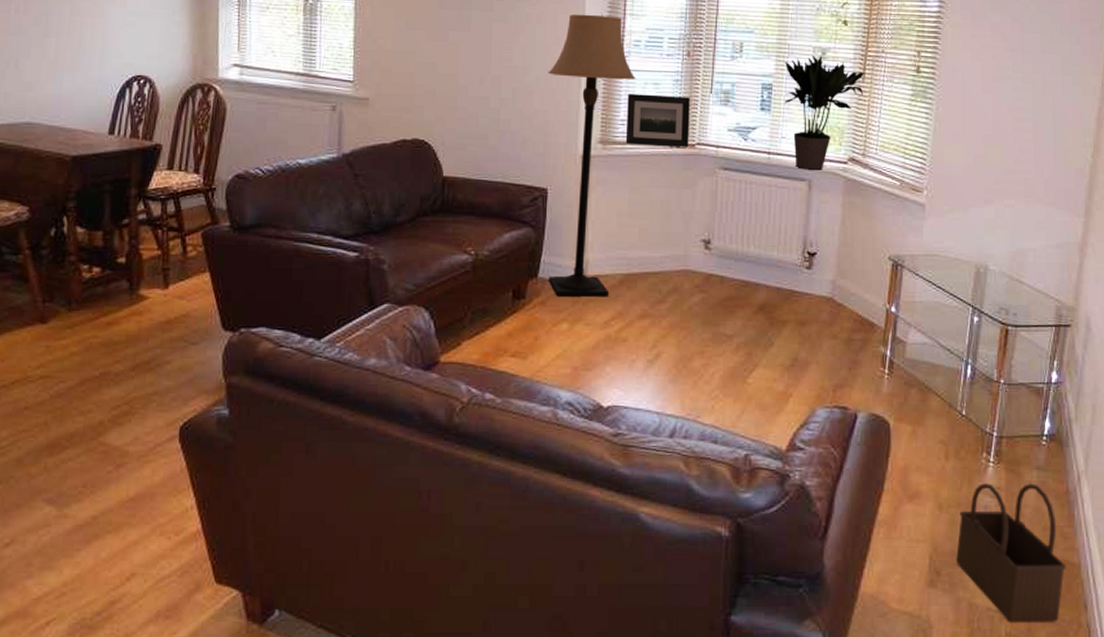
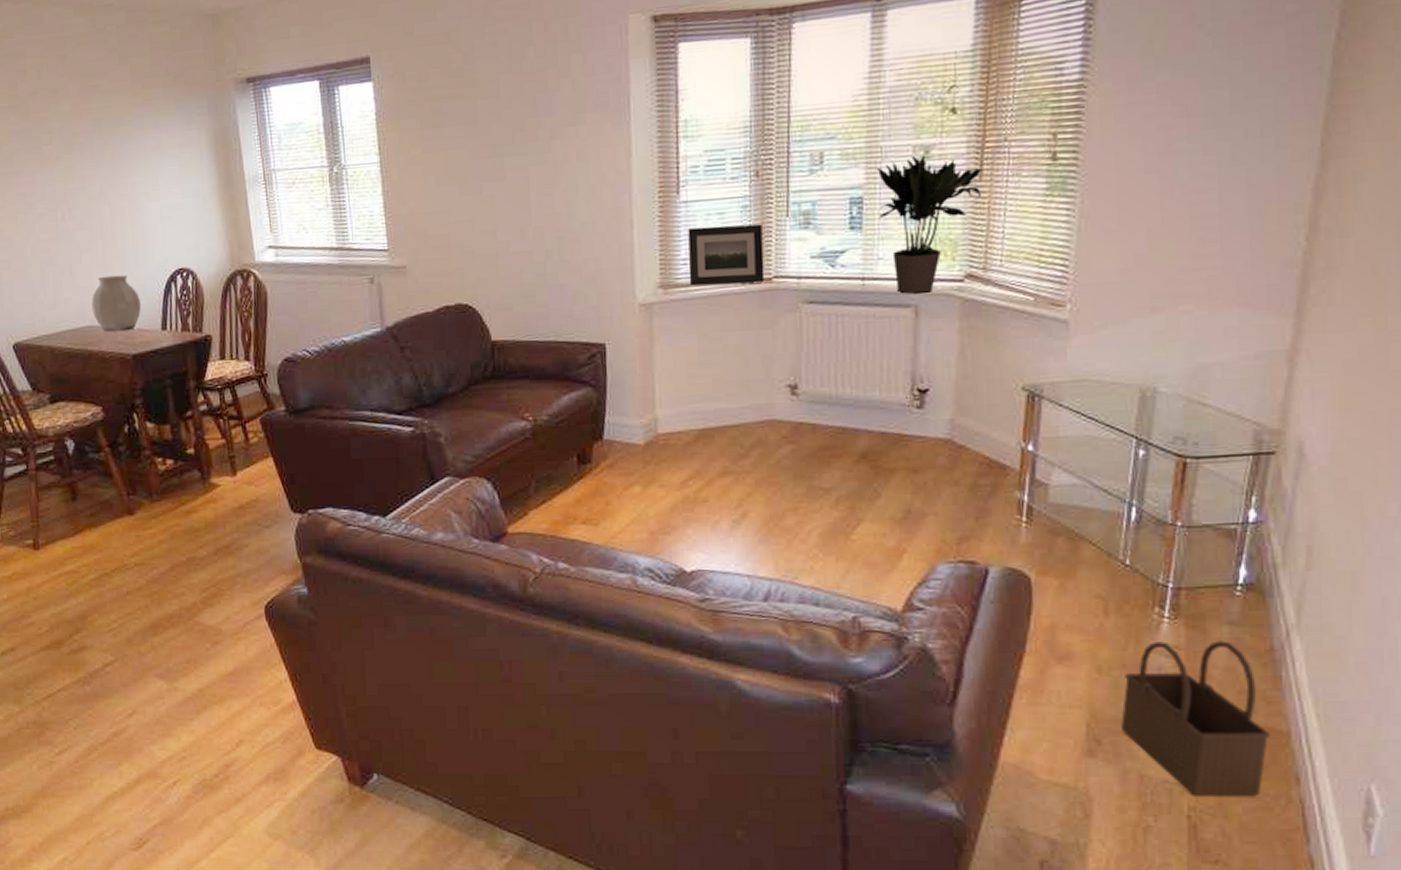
vase: none [33,74,91,132] -> present [91,274,142,333]
lamp: present [548,14,636,297] -> none [594,141,696,458]

